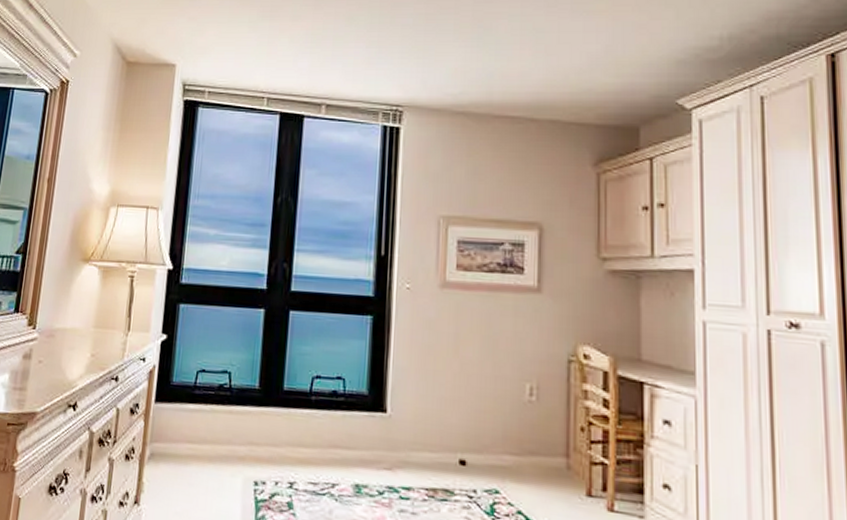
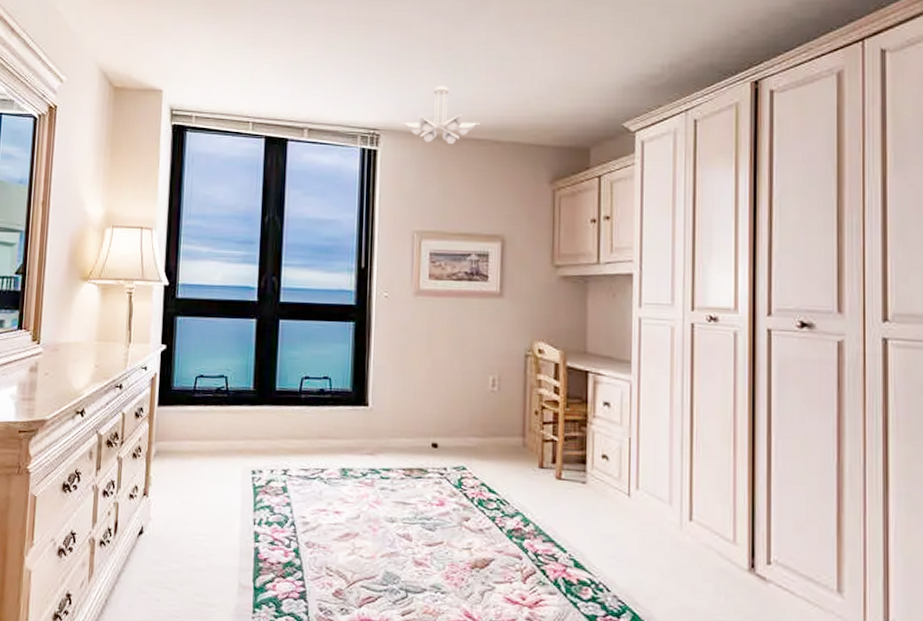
ceiling light fixture: none [426,59,514,122] -> present [401,85,480,145]

